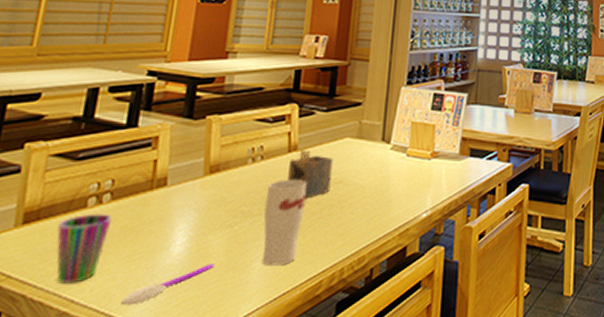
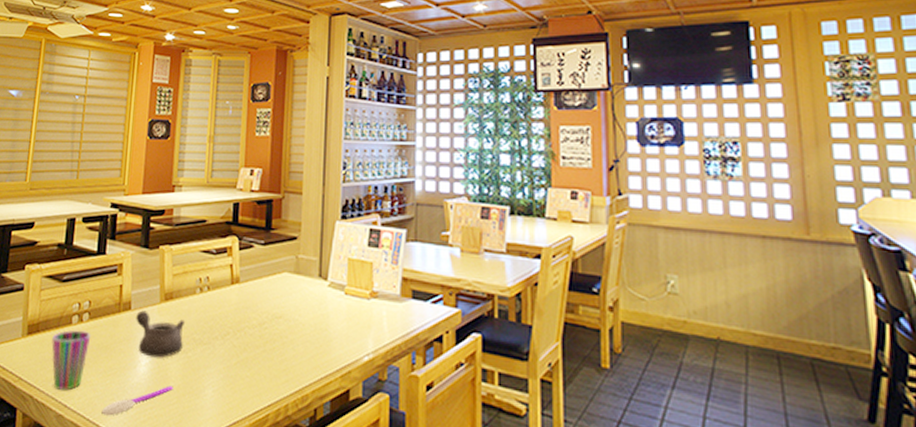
teapot: none [172,186,233,235] -> present [136,310,186,358]
cup: present [262,179,307,266] -> none [213,310,250,395]
napkin holder: present [288,150,333,199] -> none [232,282,273,331]

